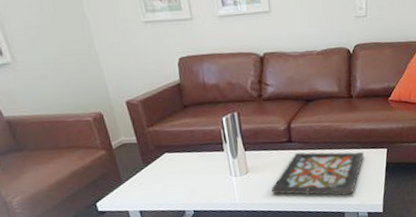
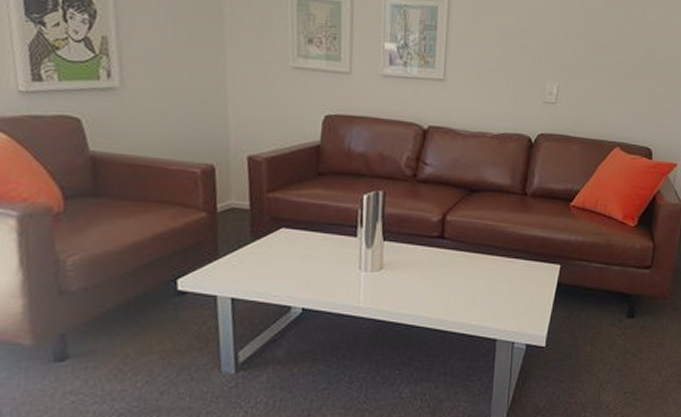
decorative tray: present [271,151,365,196] -> none [408,252,532,318]

